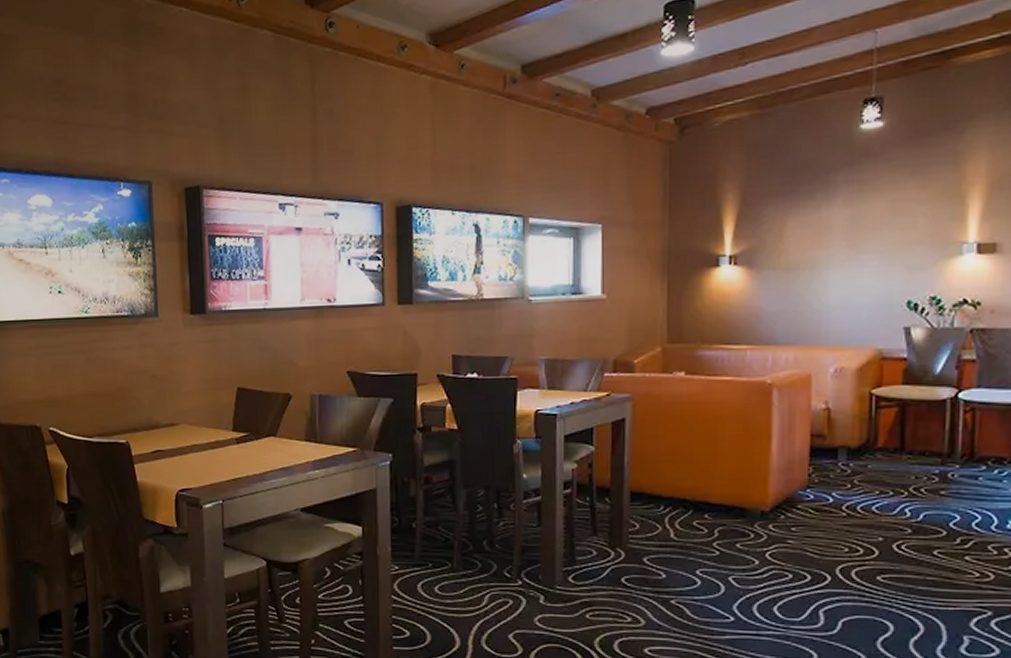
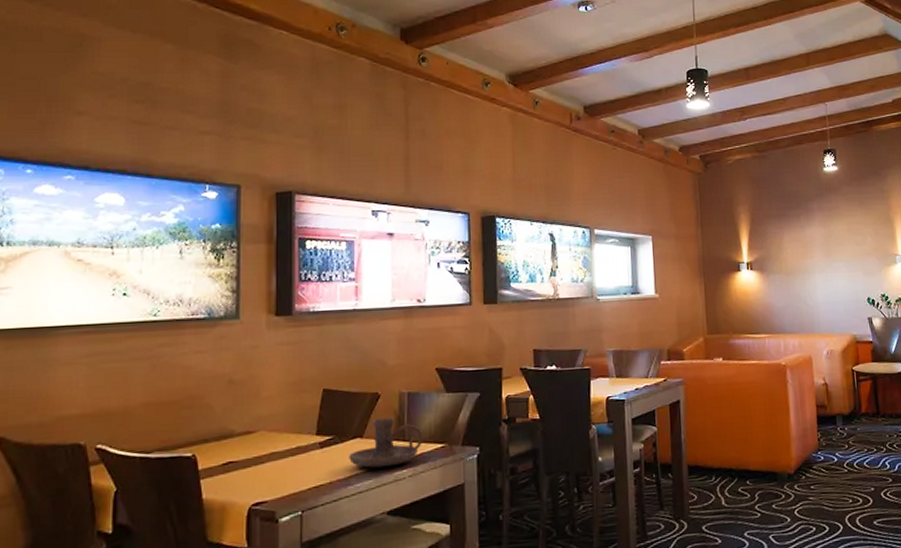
candle holder: none [263,419,335,466] -> present [349,418,423,468]

